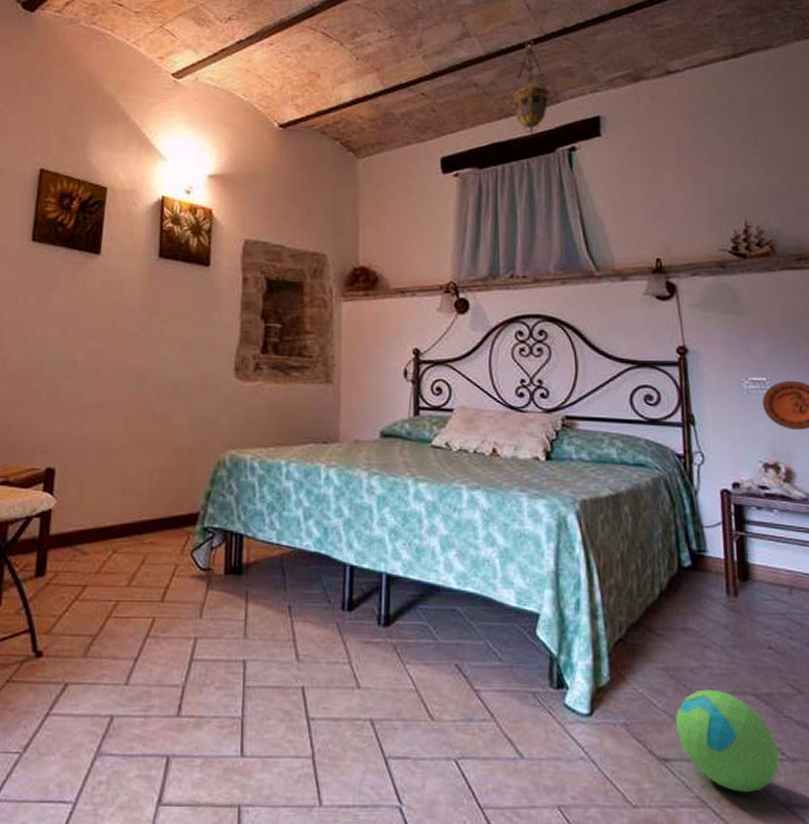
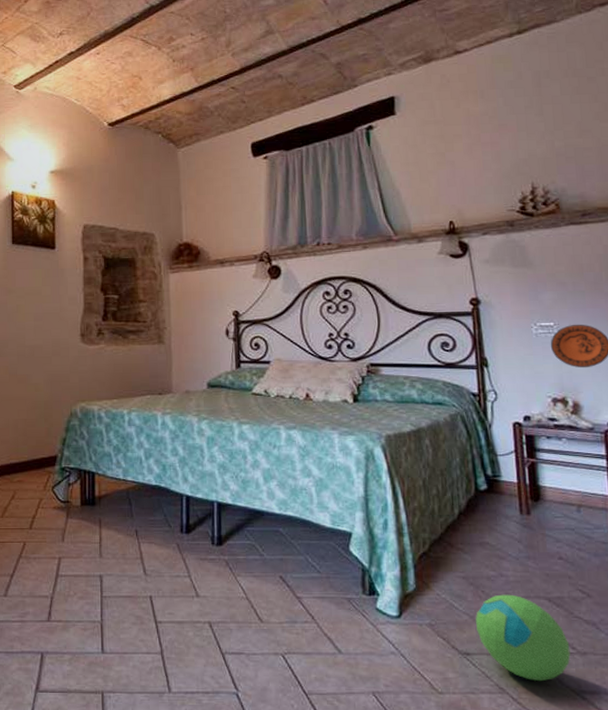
hanging lantern: present [506,40,557,135] -> none [307,33,354,118]

